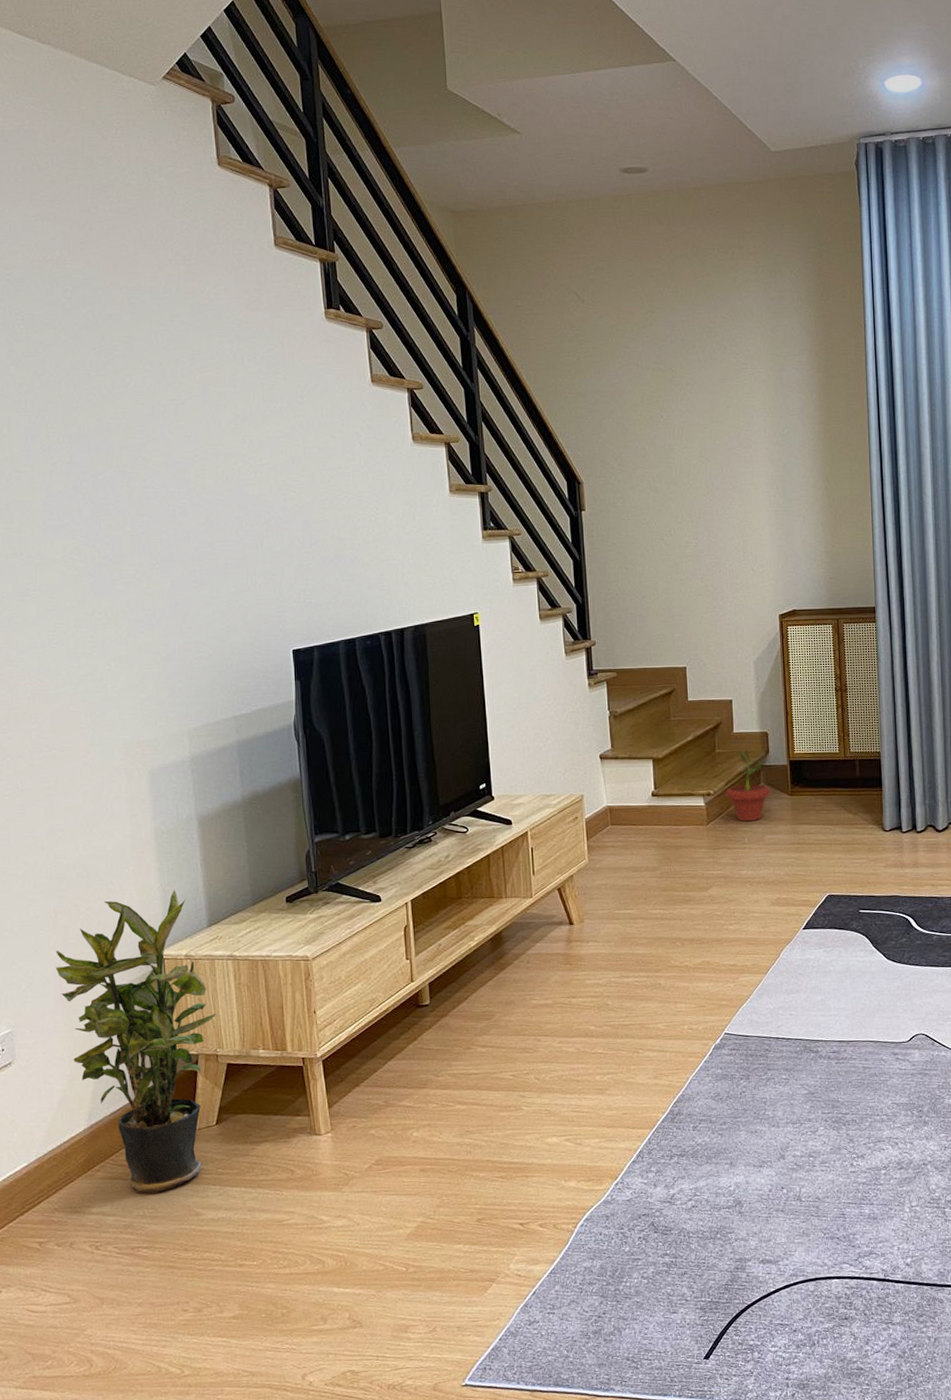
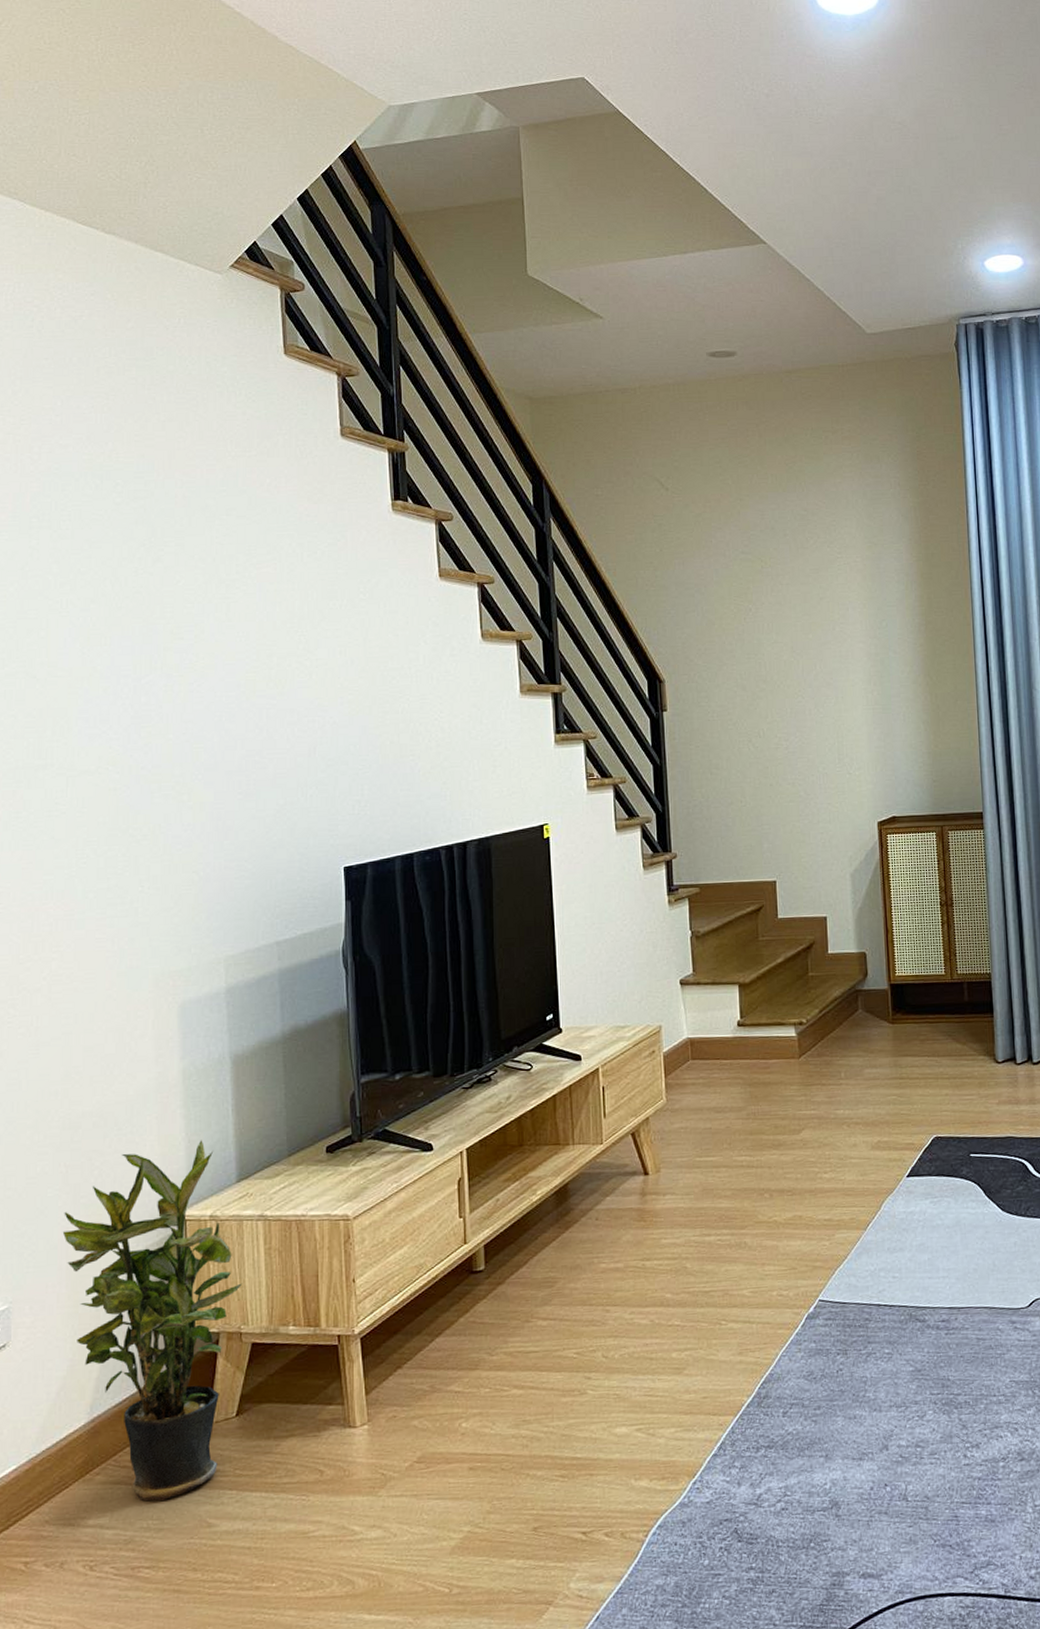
potted plant: present [725,749,772,822] -> none [819,972,871,1054]

